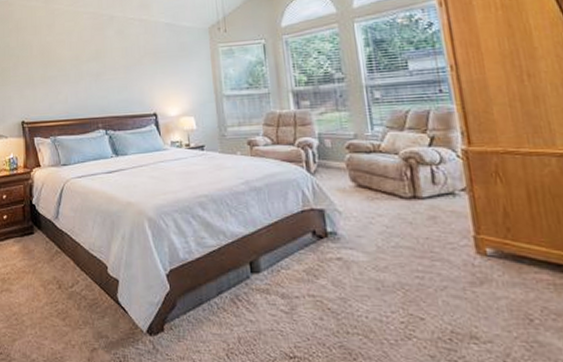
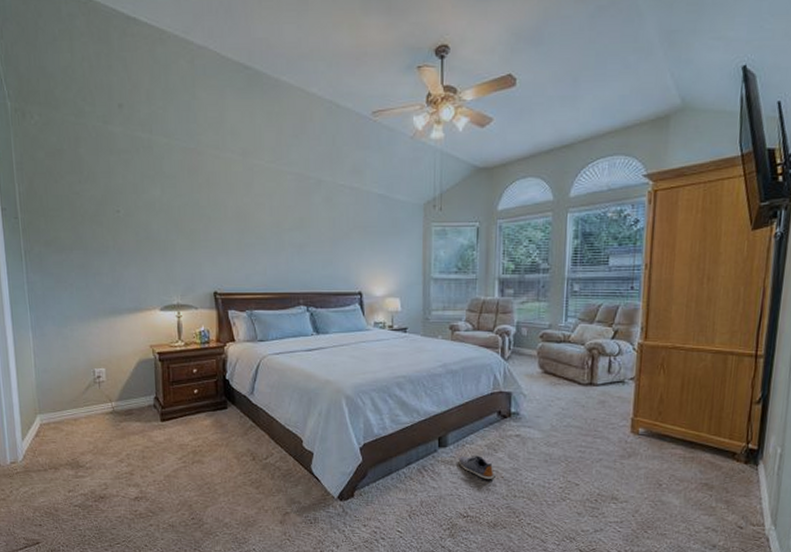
shoe: none [274,281,320,311] -> present [458,454,495,479]

